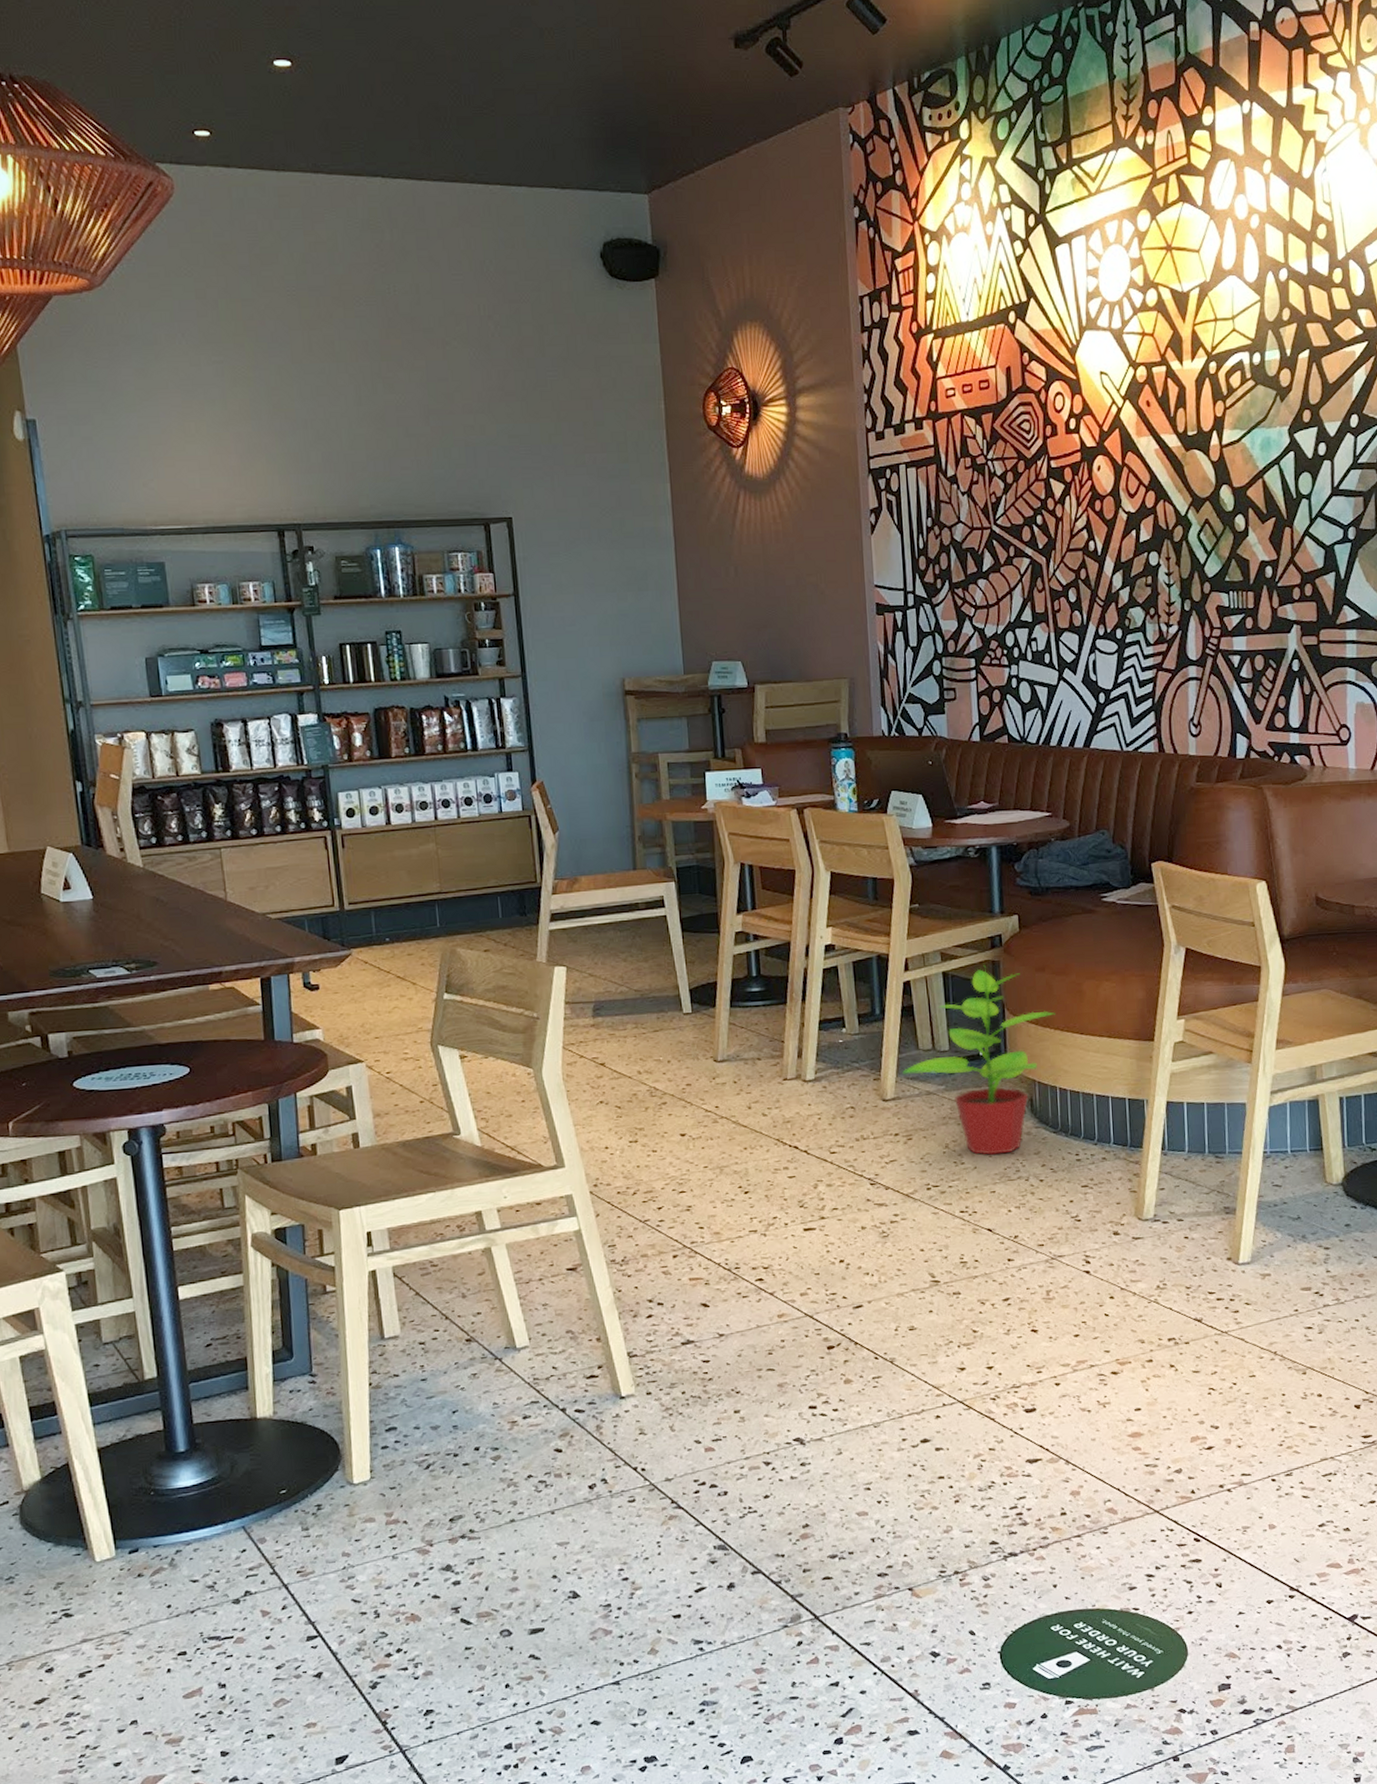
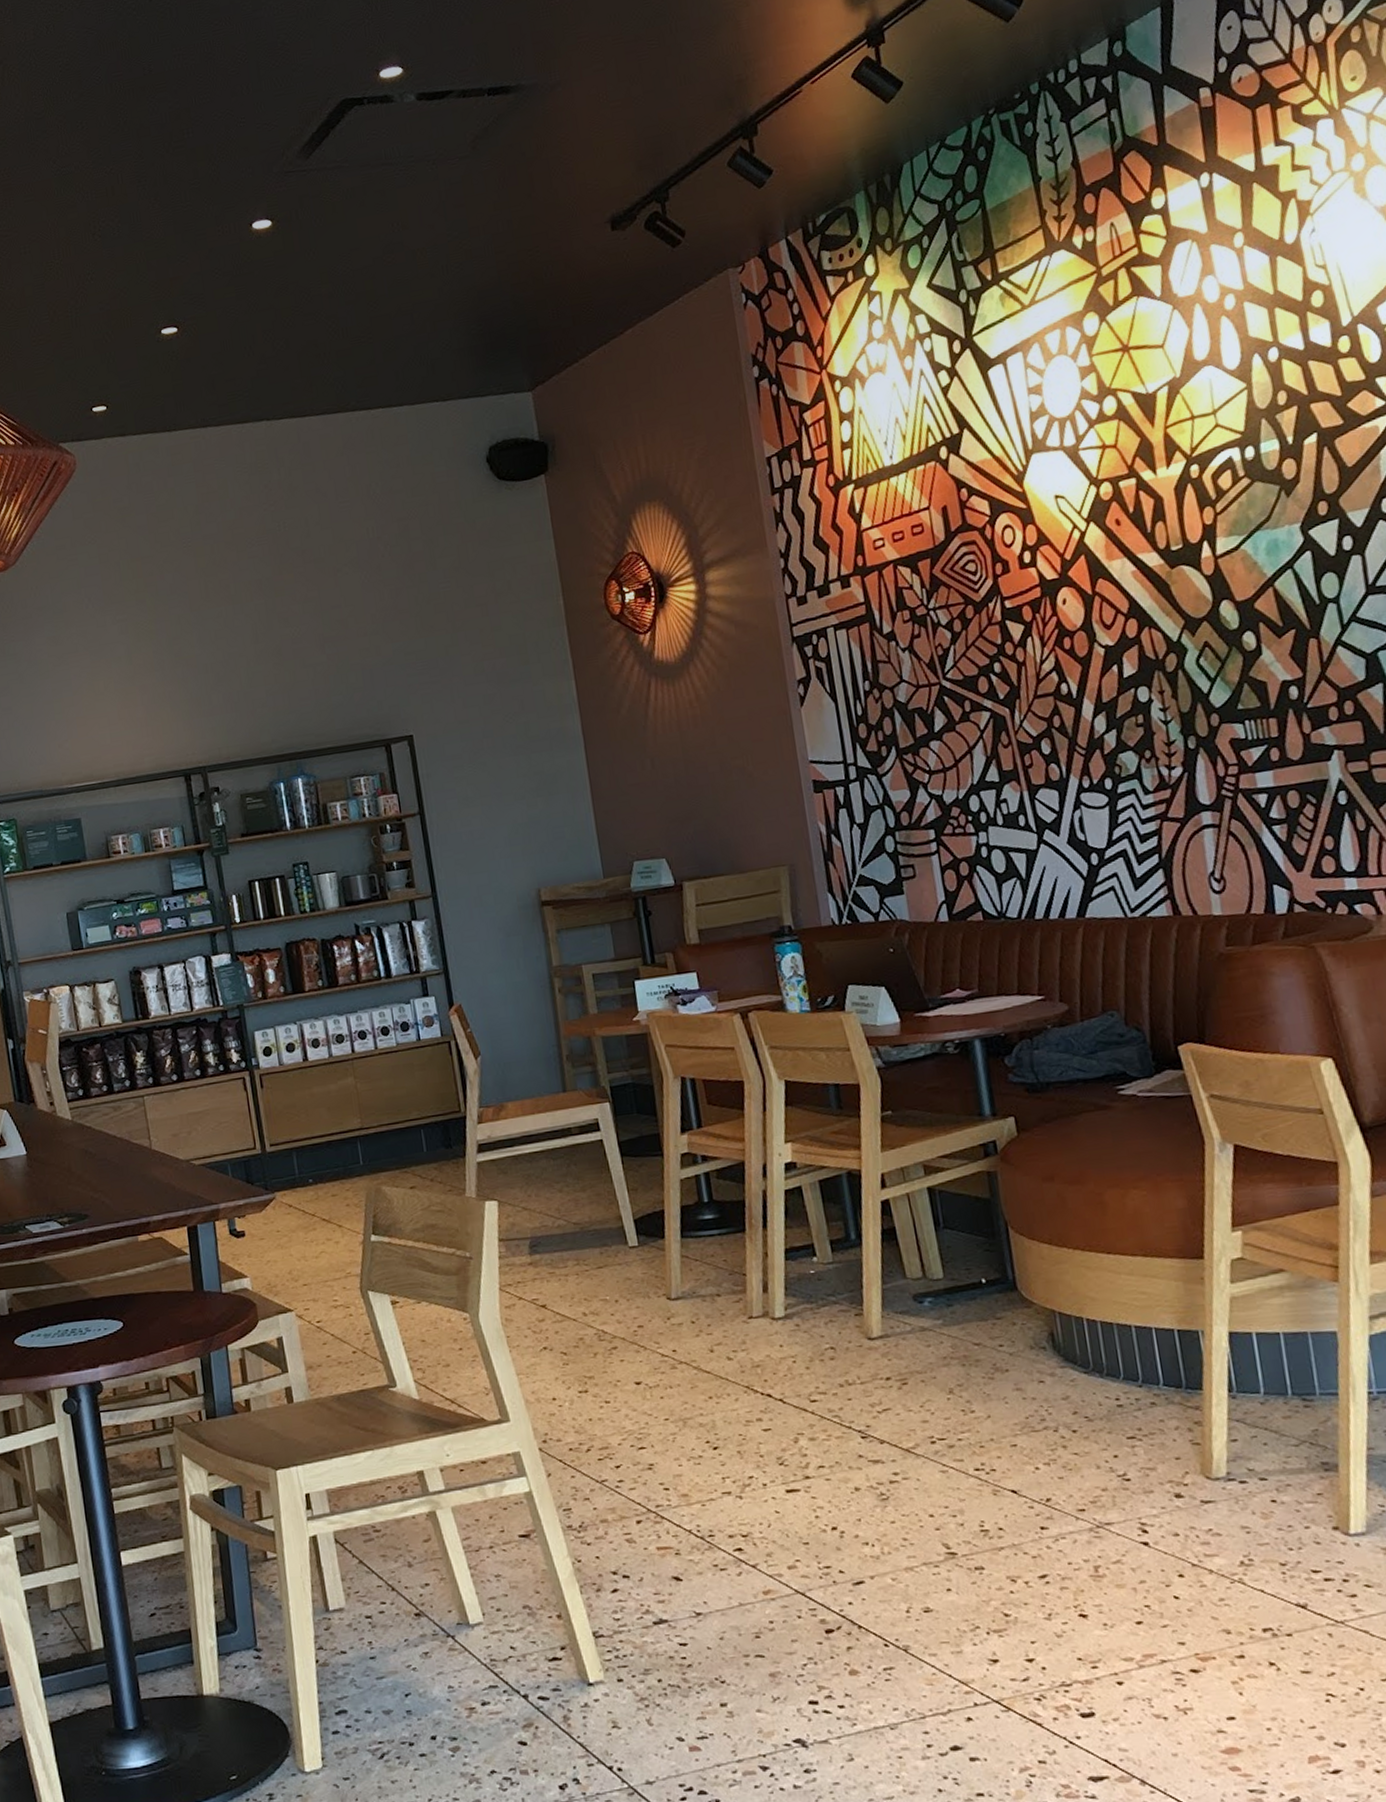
potted plant: present [902,965,1055,1155] -> none [889,1177,1072,1401]

